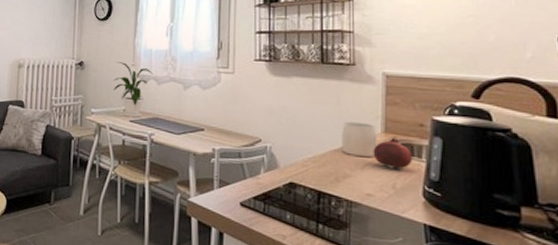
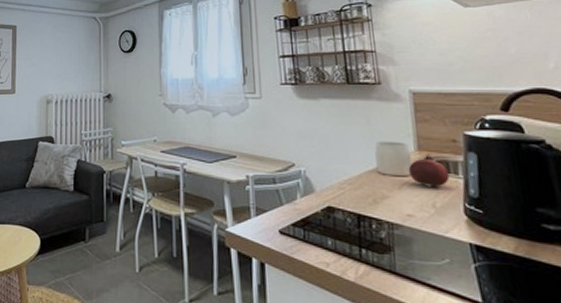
house plant: present [112,62,153,117] -> none [141,93,181,147]

